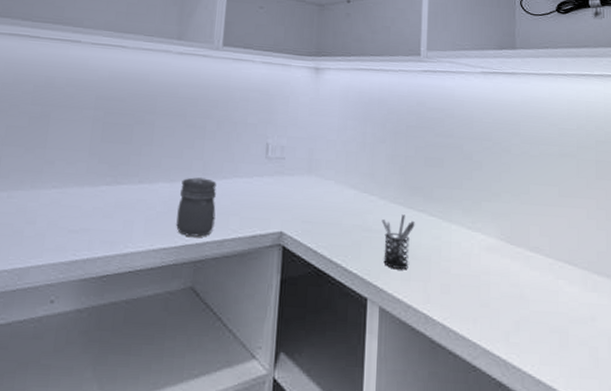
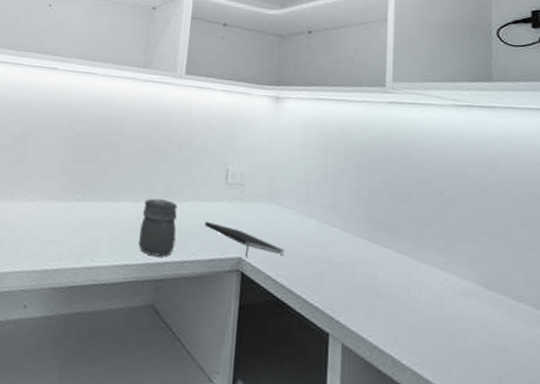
notepad: none [245,198,326,231] -> present [204,222,285,257]
pen holder: present [381,214,415,269] -> none [344,249,381,307]

